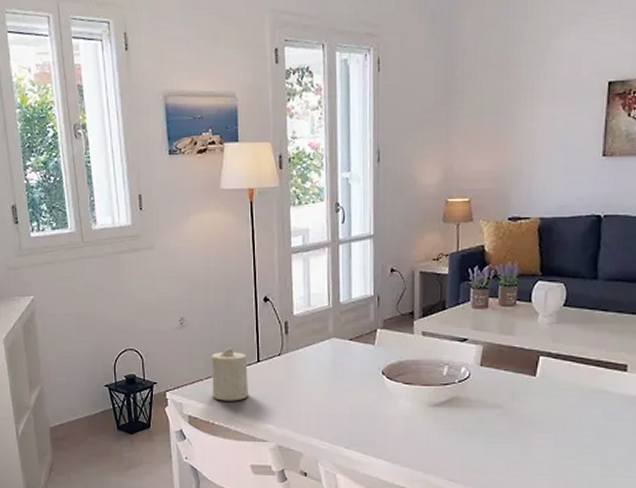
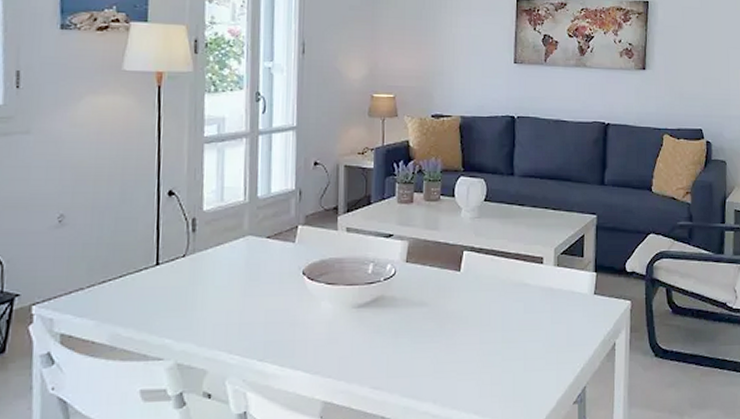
candle: present [211,347,249,401] -> none [95,249,144,314]

